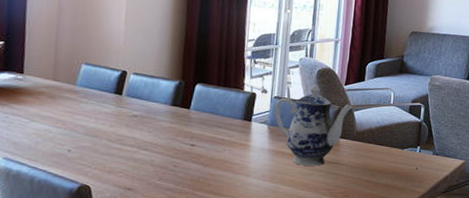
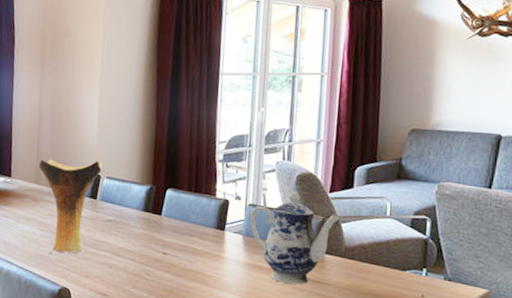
vase: none [57,55,129,150] -> present [39,159,102,253]

